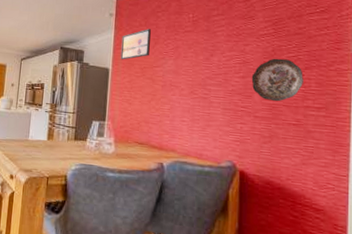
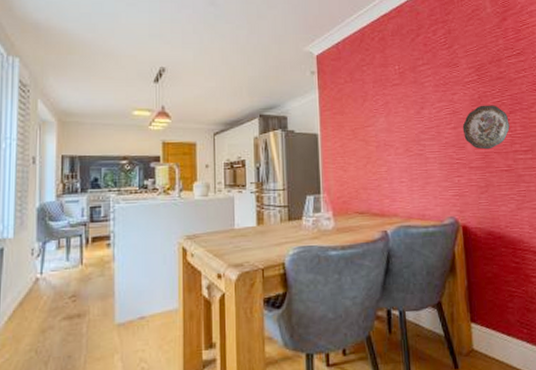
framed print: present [120,29,151,60] -> none [327,85,359,123]

